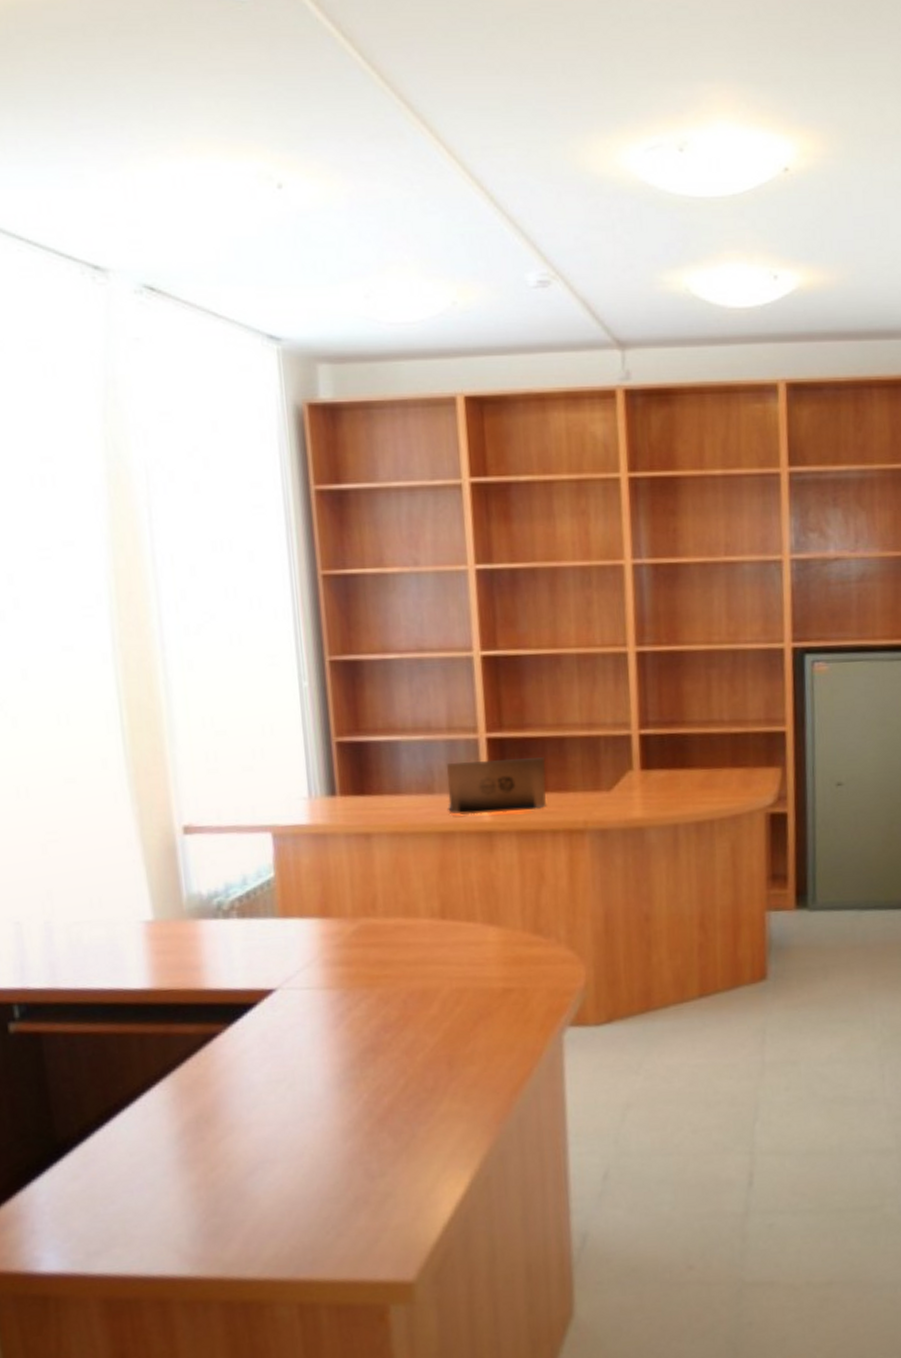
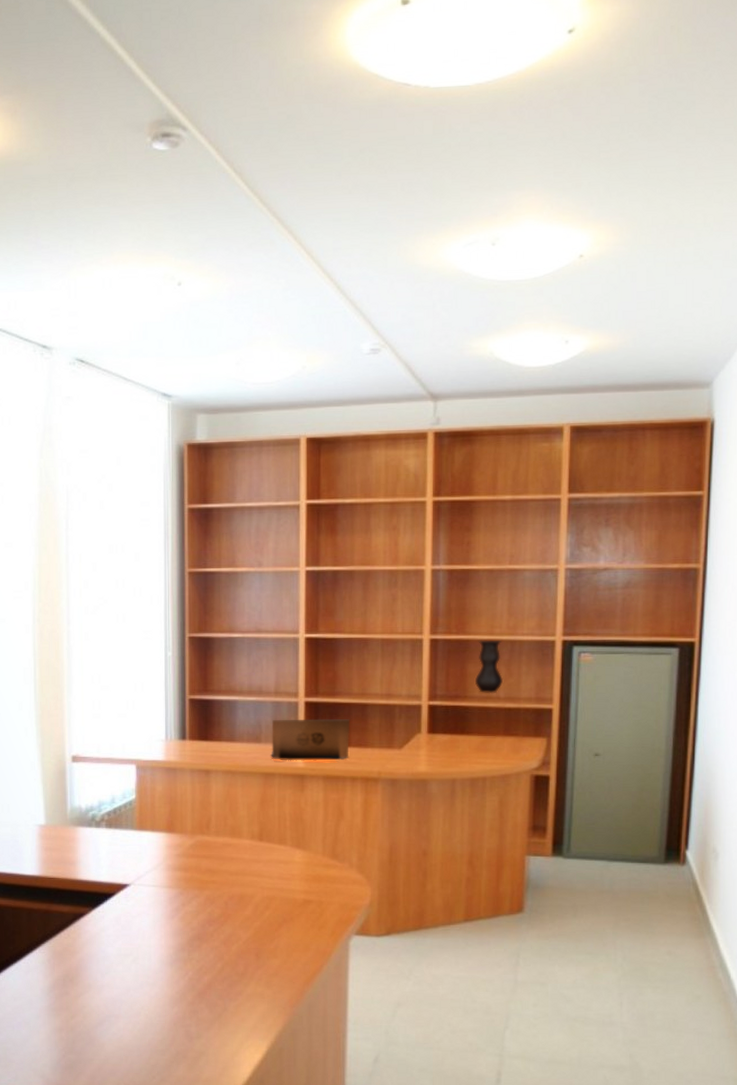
vase: none [693,650,726,717] -> present [475,640,503,694]

